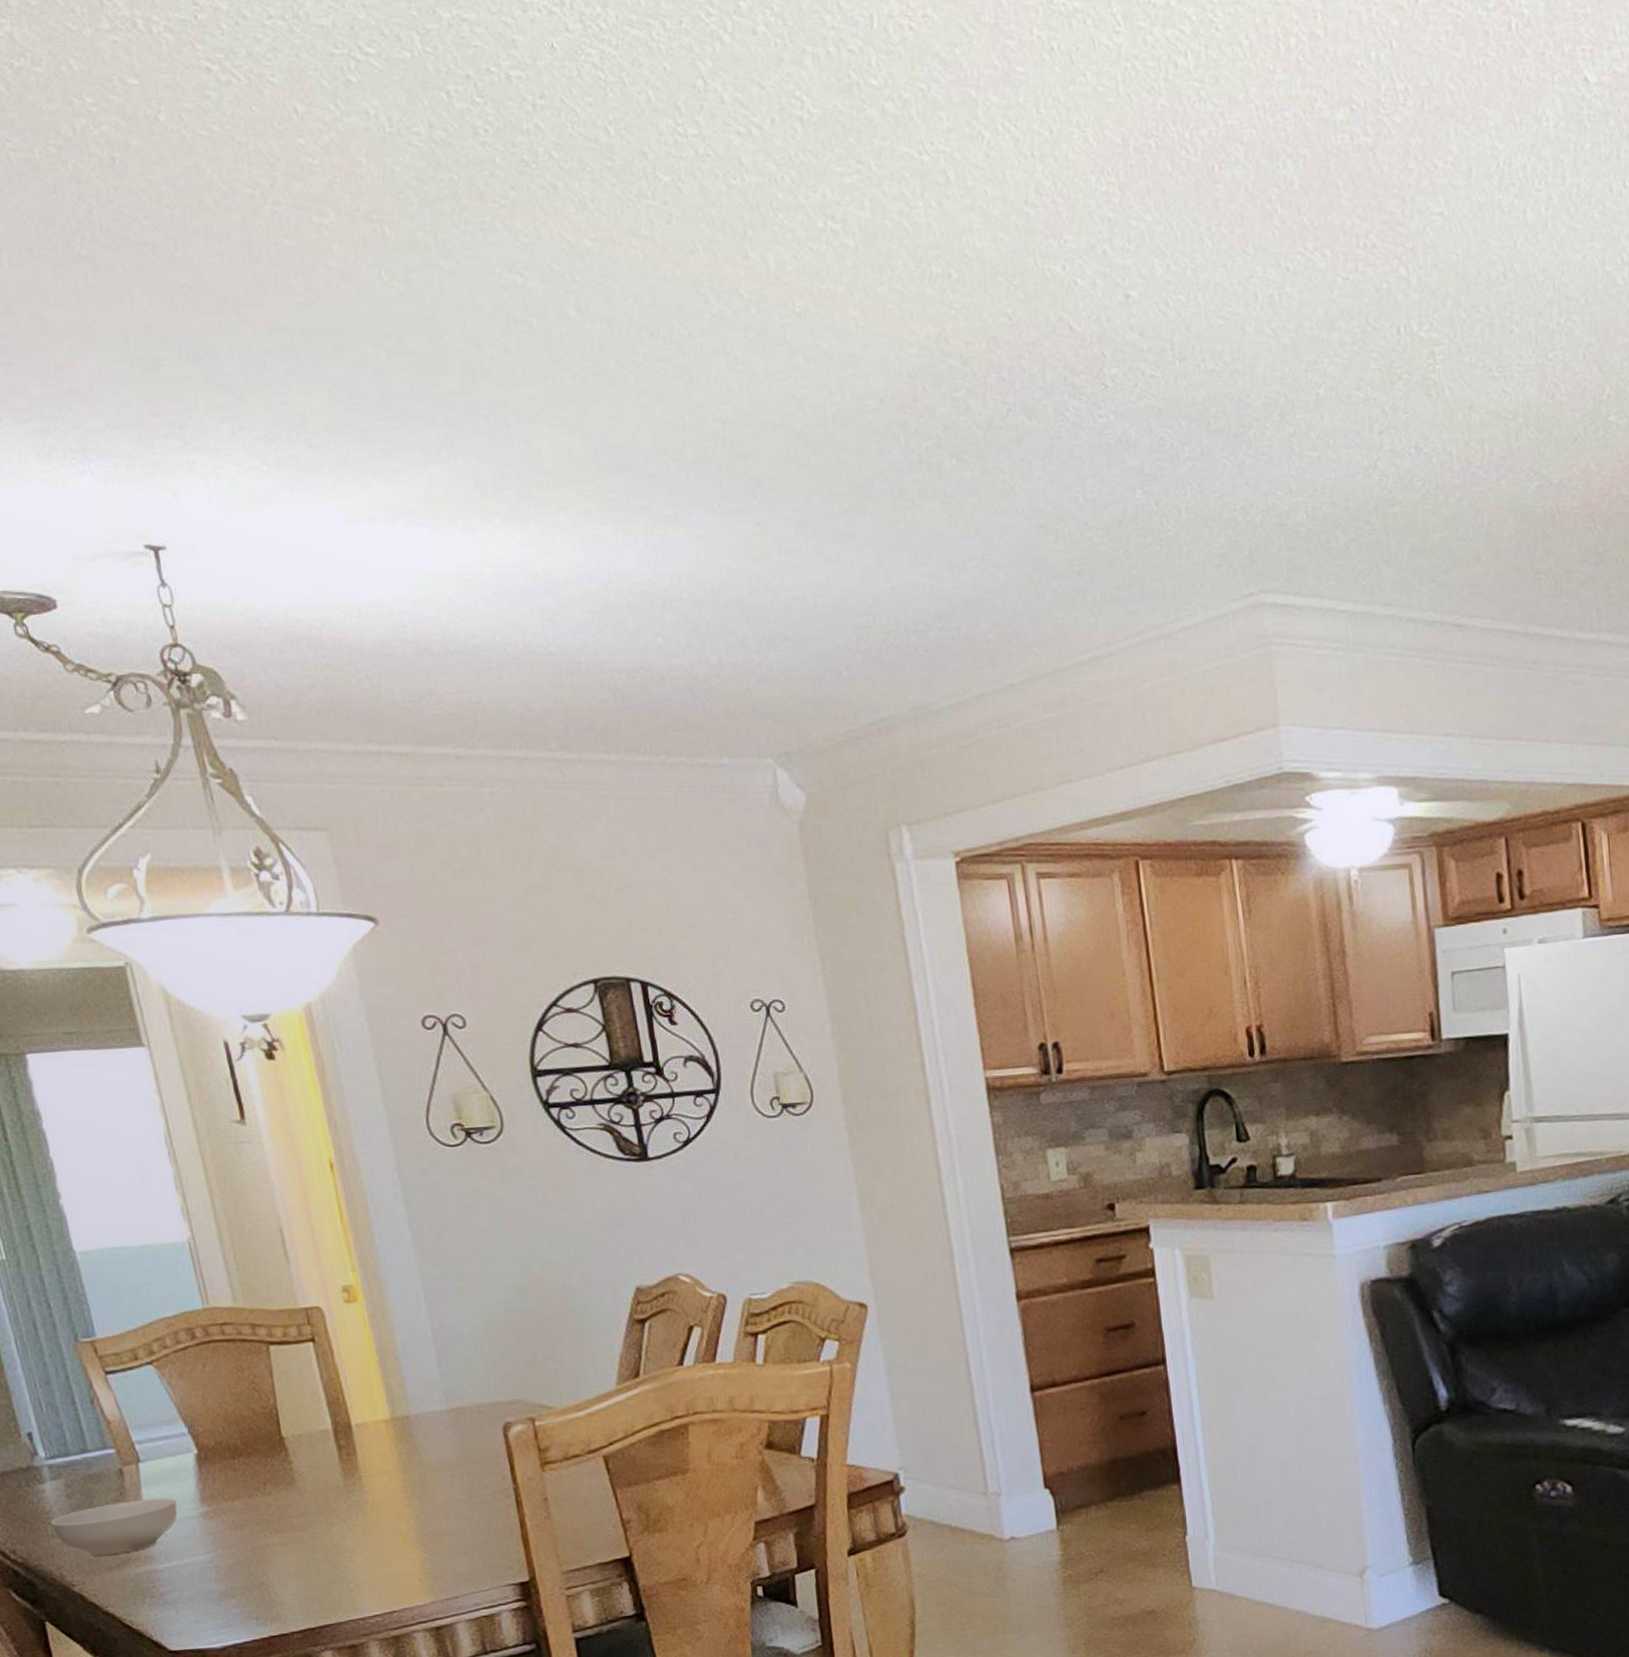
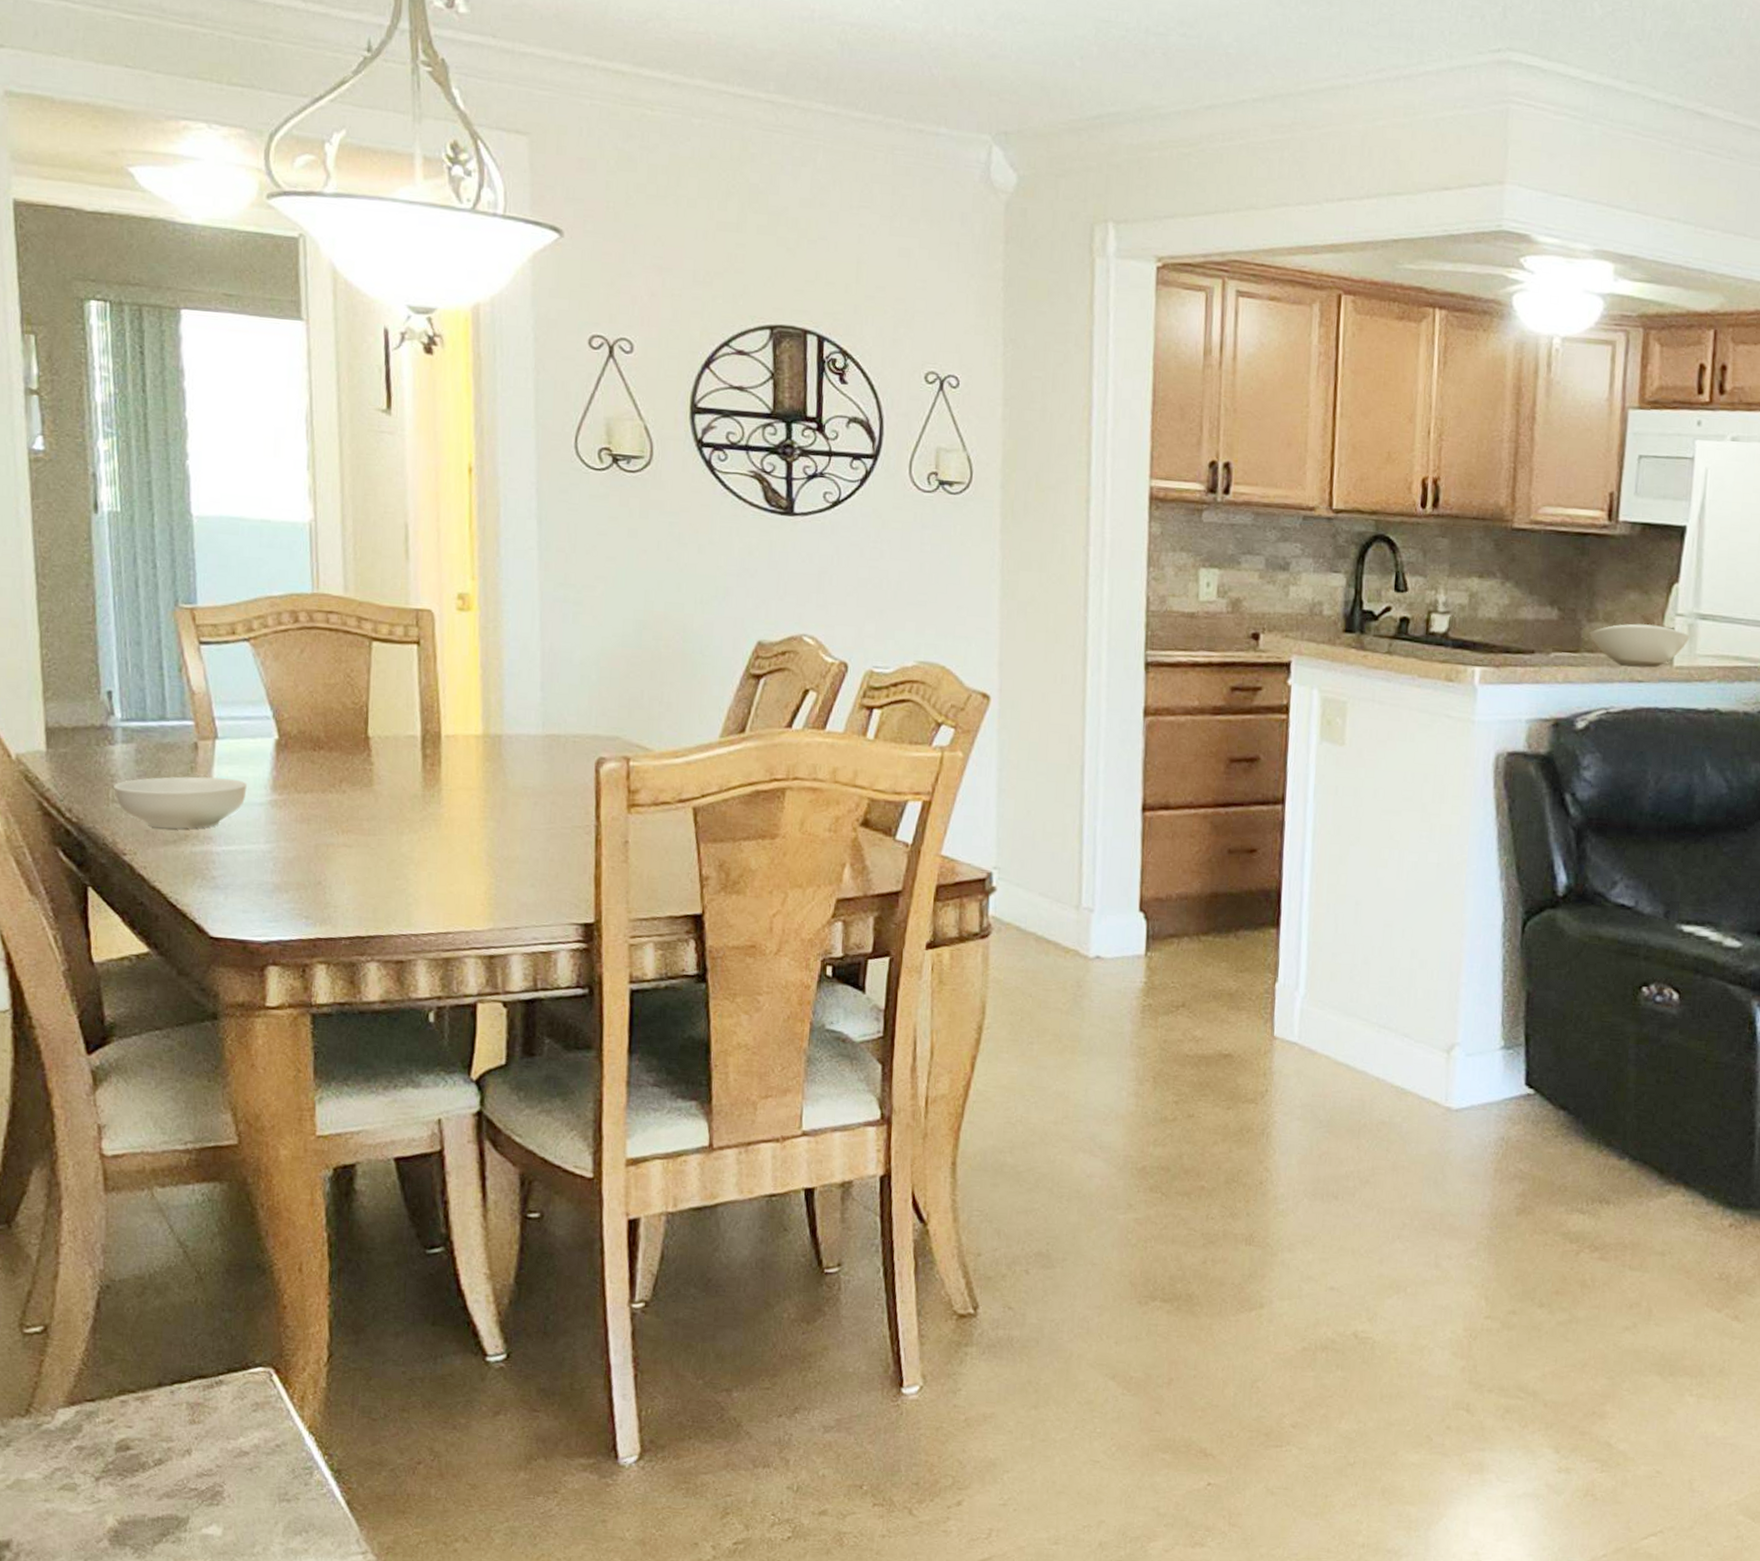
bowl: none [1431,1134,1530,1180] -> present [1589,623,1691,668]

